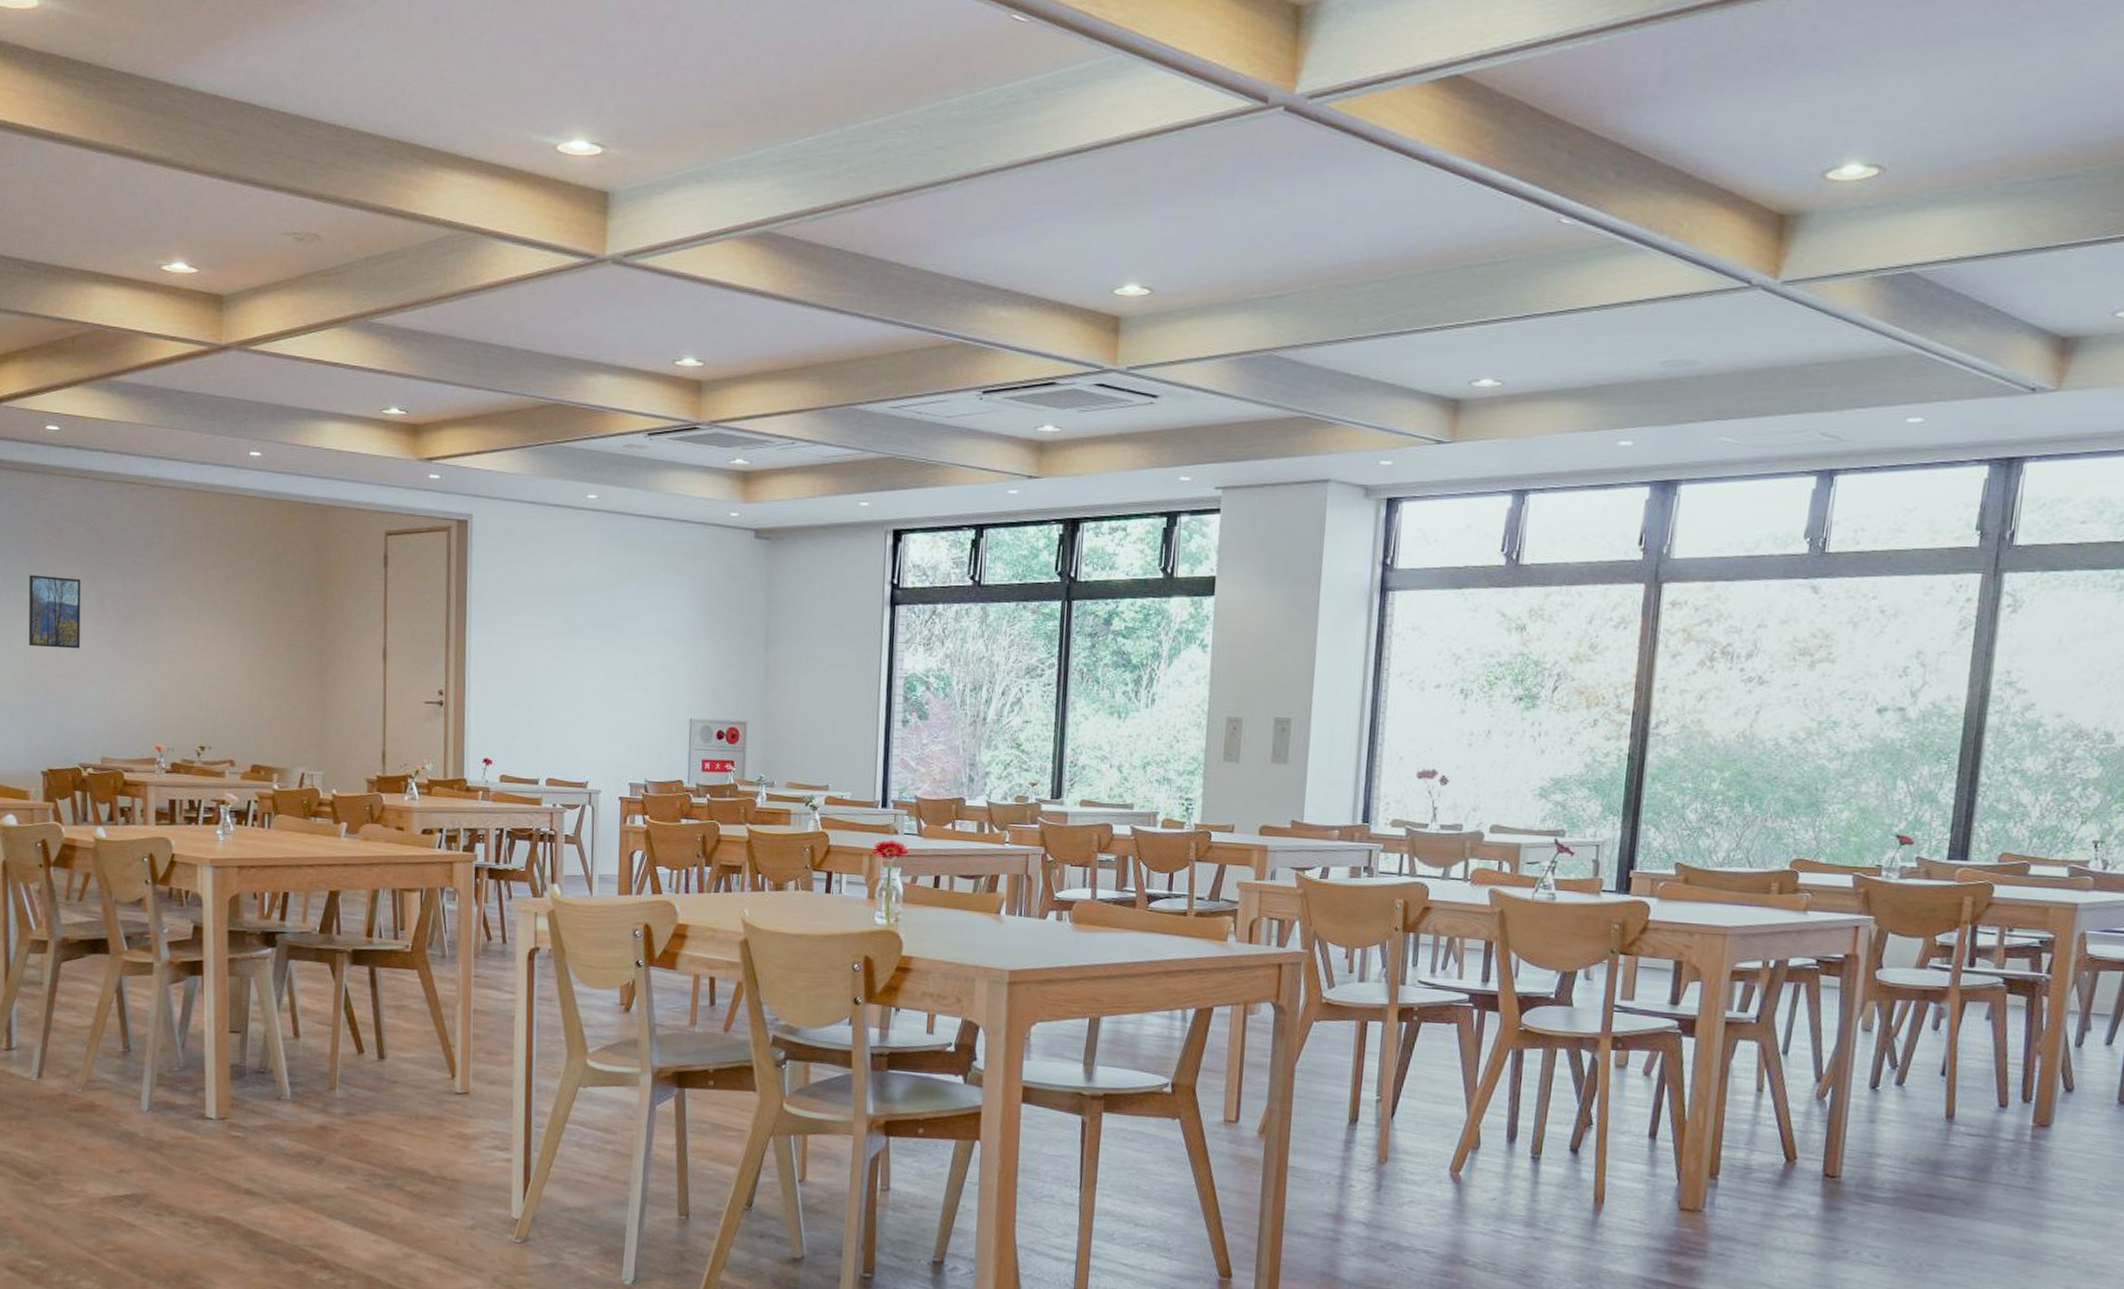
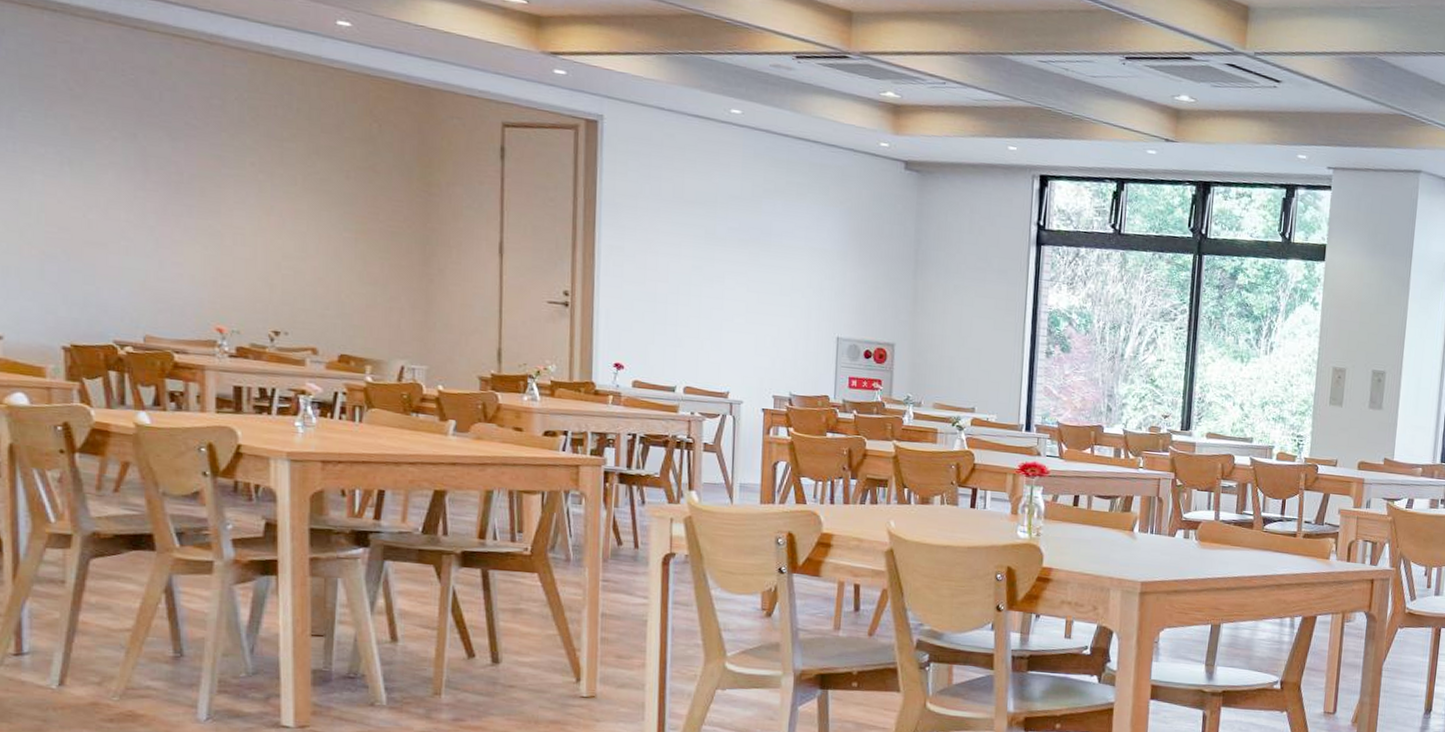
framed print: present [29,574,80,649] -> none [44,125,115,214]

